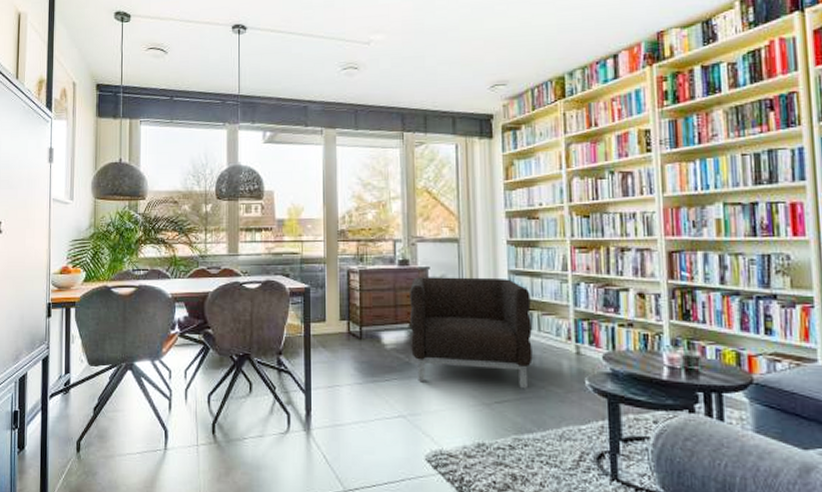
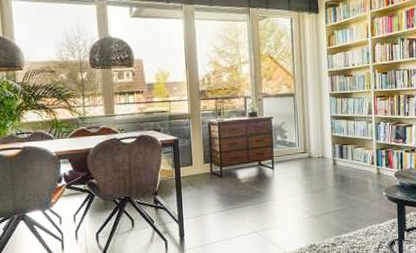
armchair: present [410,277,533,389] -> none [258,122,348,204]

